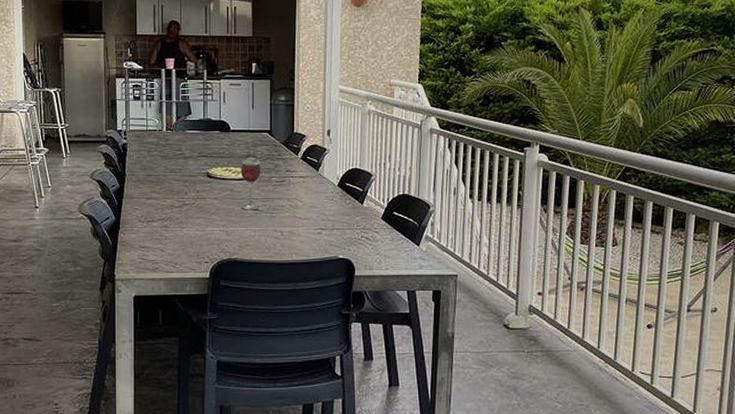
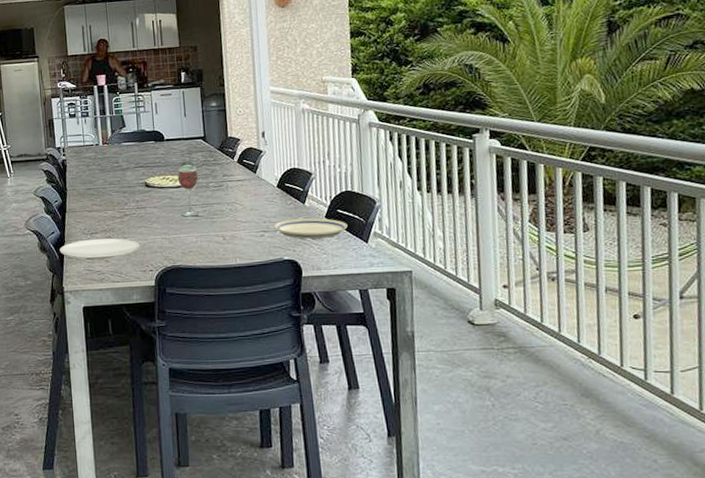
plate: none [113,227,197,248] -> present [59,238,140,260]
plate: none [332,218,402,239] -> present [274,218,348,239]

